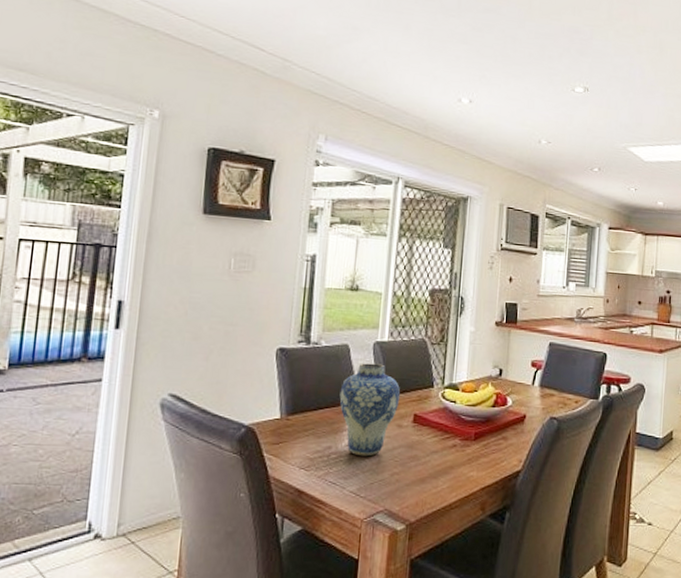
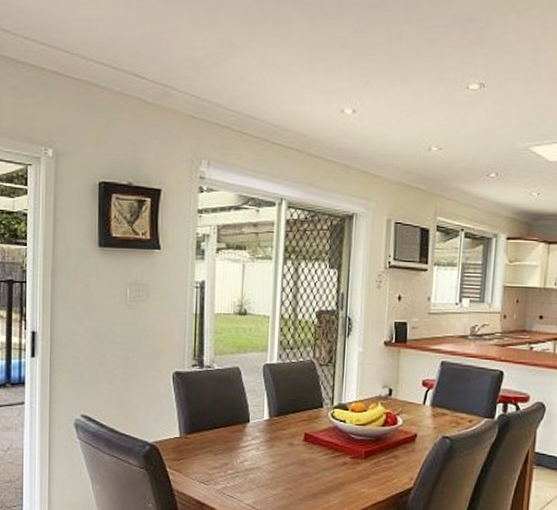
vase: present [339,363,401,457] -> none [233,385,291,473]

